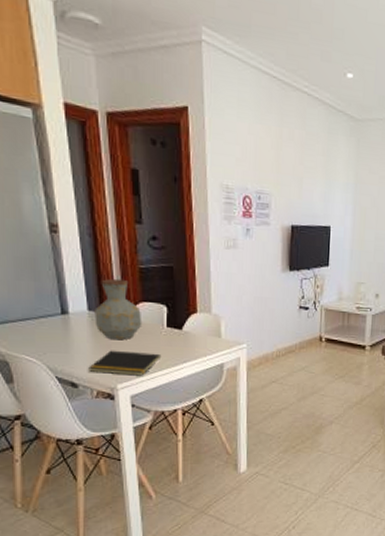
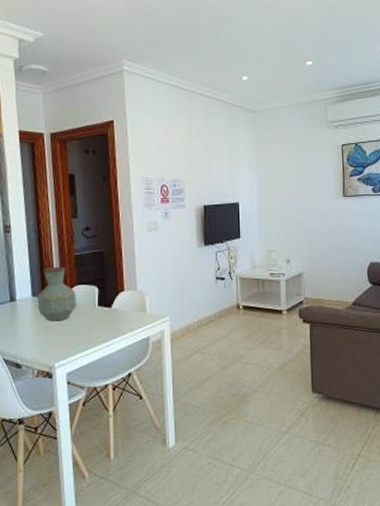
notepad: present [88,350,162,376] -> none [31,330,94,354]

